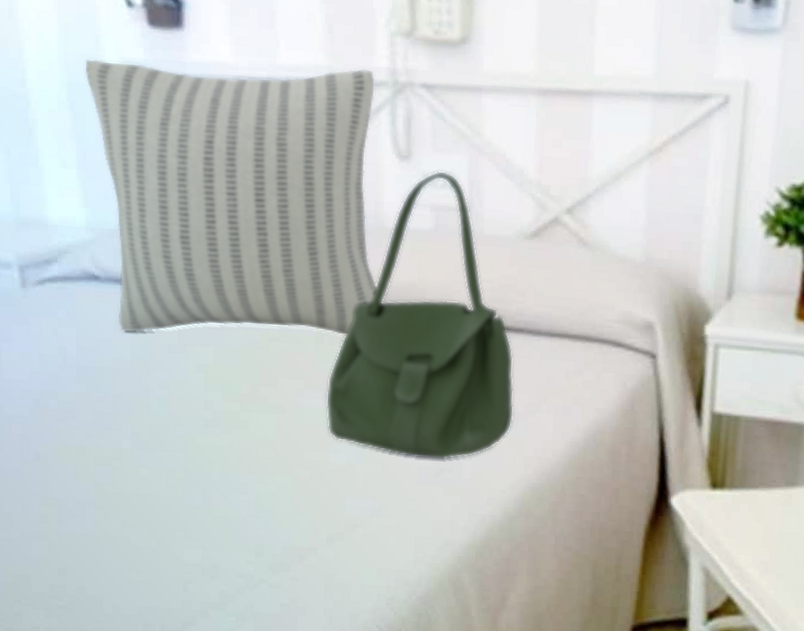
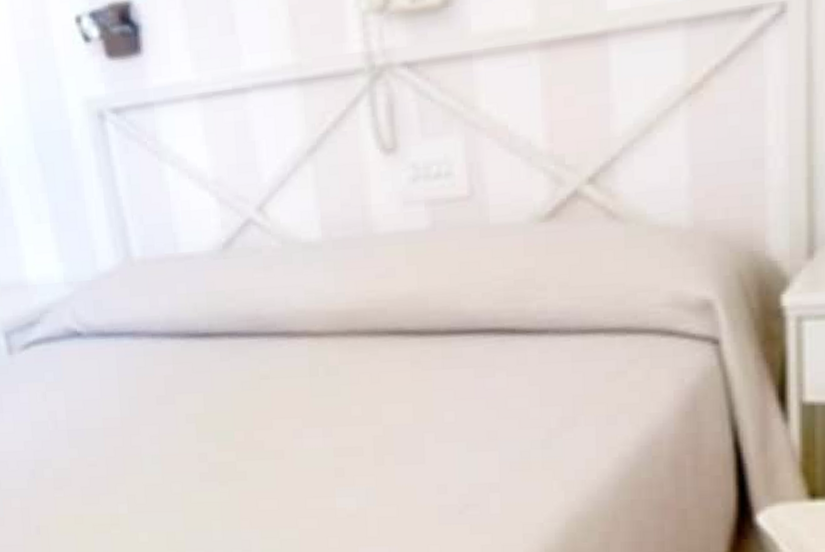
pillow: present [85,59,376,336] -> none [49,58,372,388]
handbag: present [325,170,515,459] -> none [326,157,546,493]

